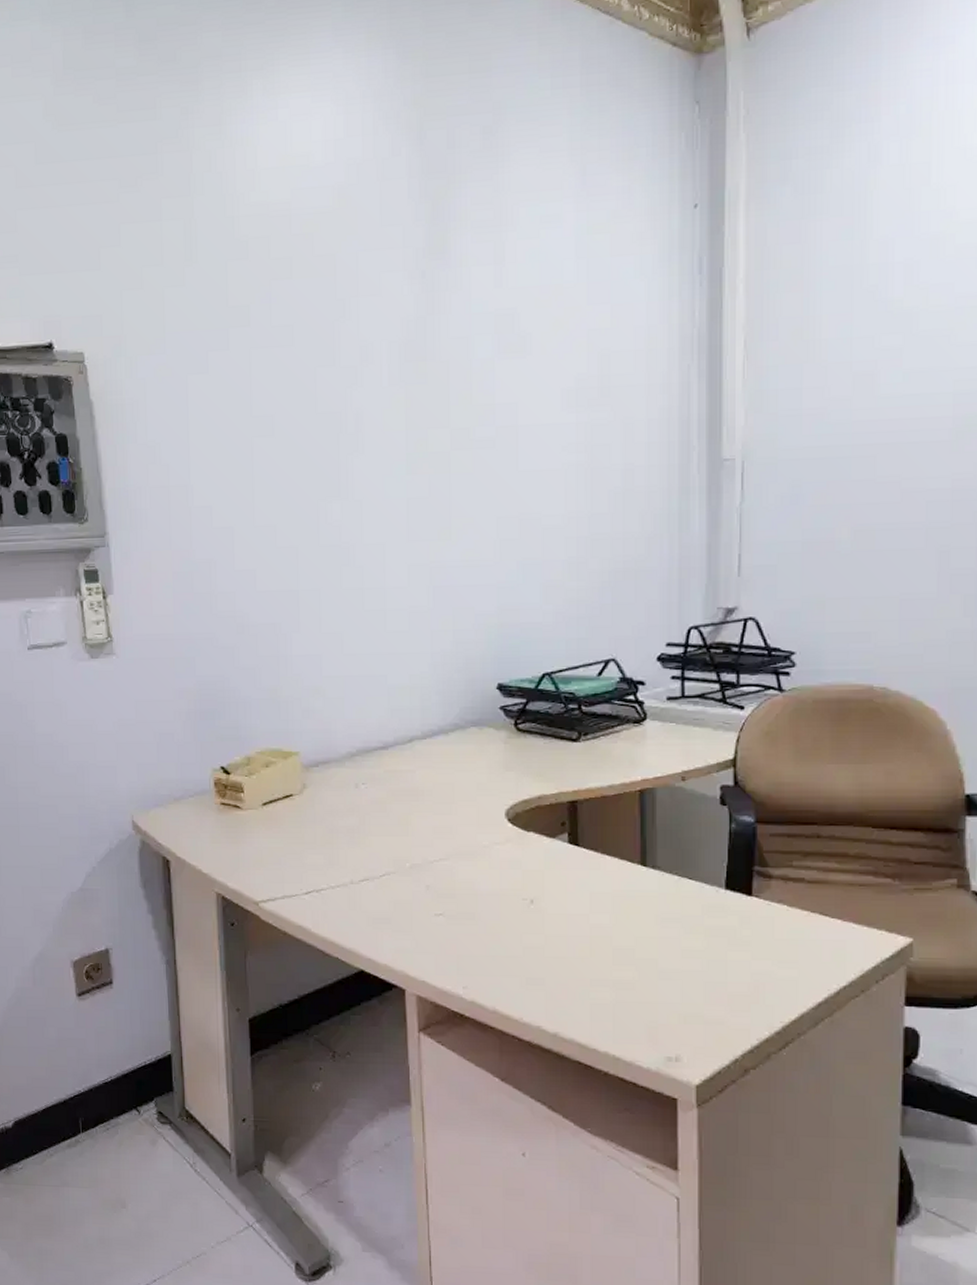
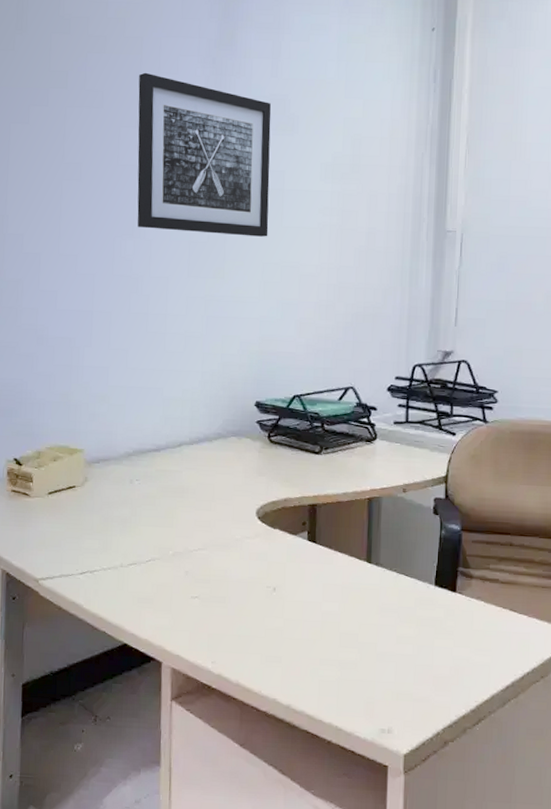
wall art: none [334,297,502,487] -> present [137,72,271,237]

